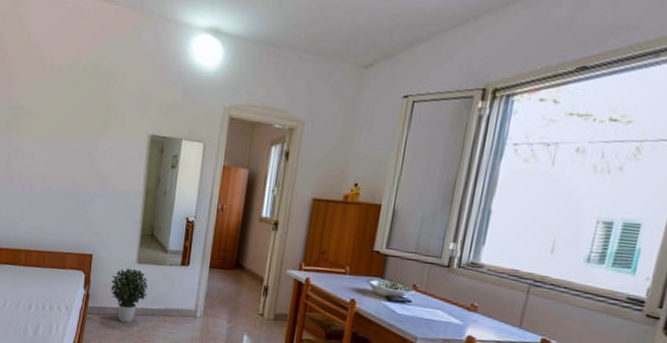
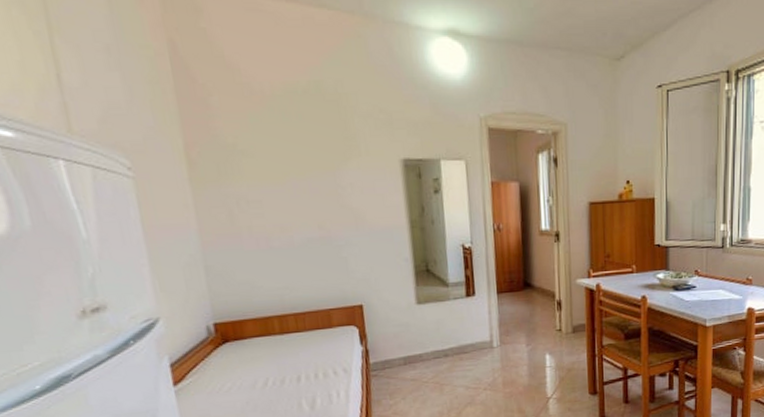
potted plant: present [110,268,148,324] -> none [390,311,436,372]

